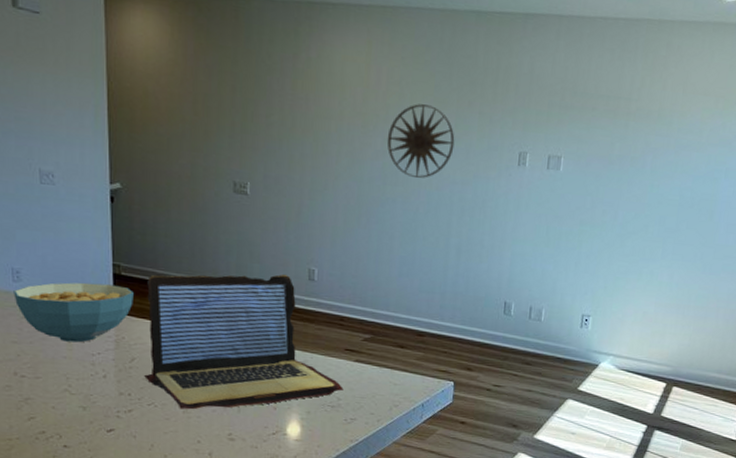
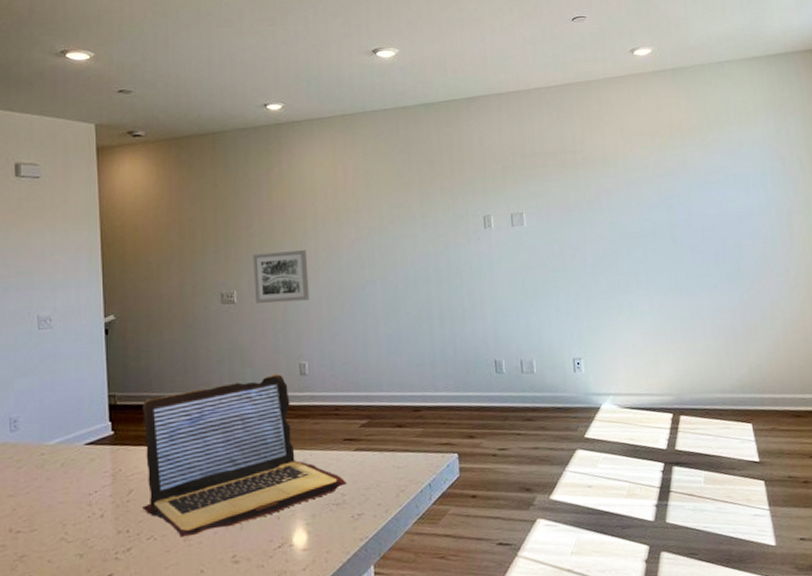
cereal bowl: present [13,282,134,343] -> none [11,416,129,486]
wall art: none [269,146,328,206] -> present [253,250,309,304]
wall art: present [387,104,455,178] -> none [359,190,423,258]

